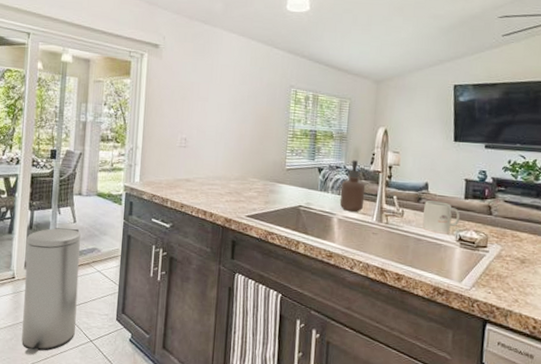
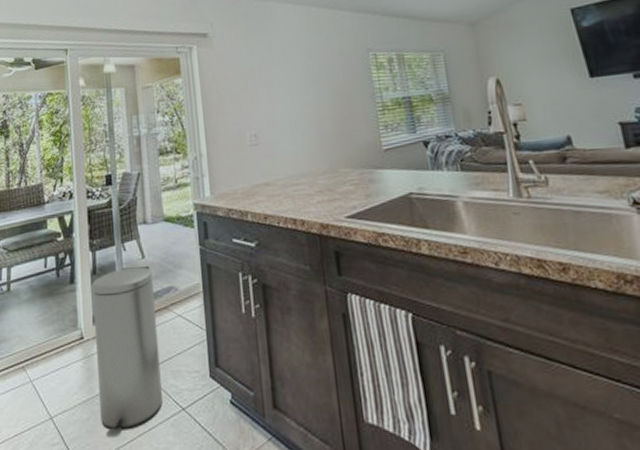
soap dispenser: present [339,160,366,212] -> none [456,123,493,190]
mug: present [422,200,461,234] -> none [572,157,628,200]

